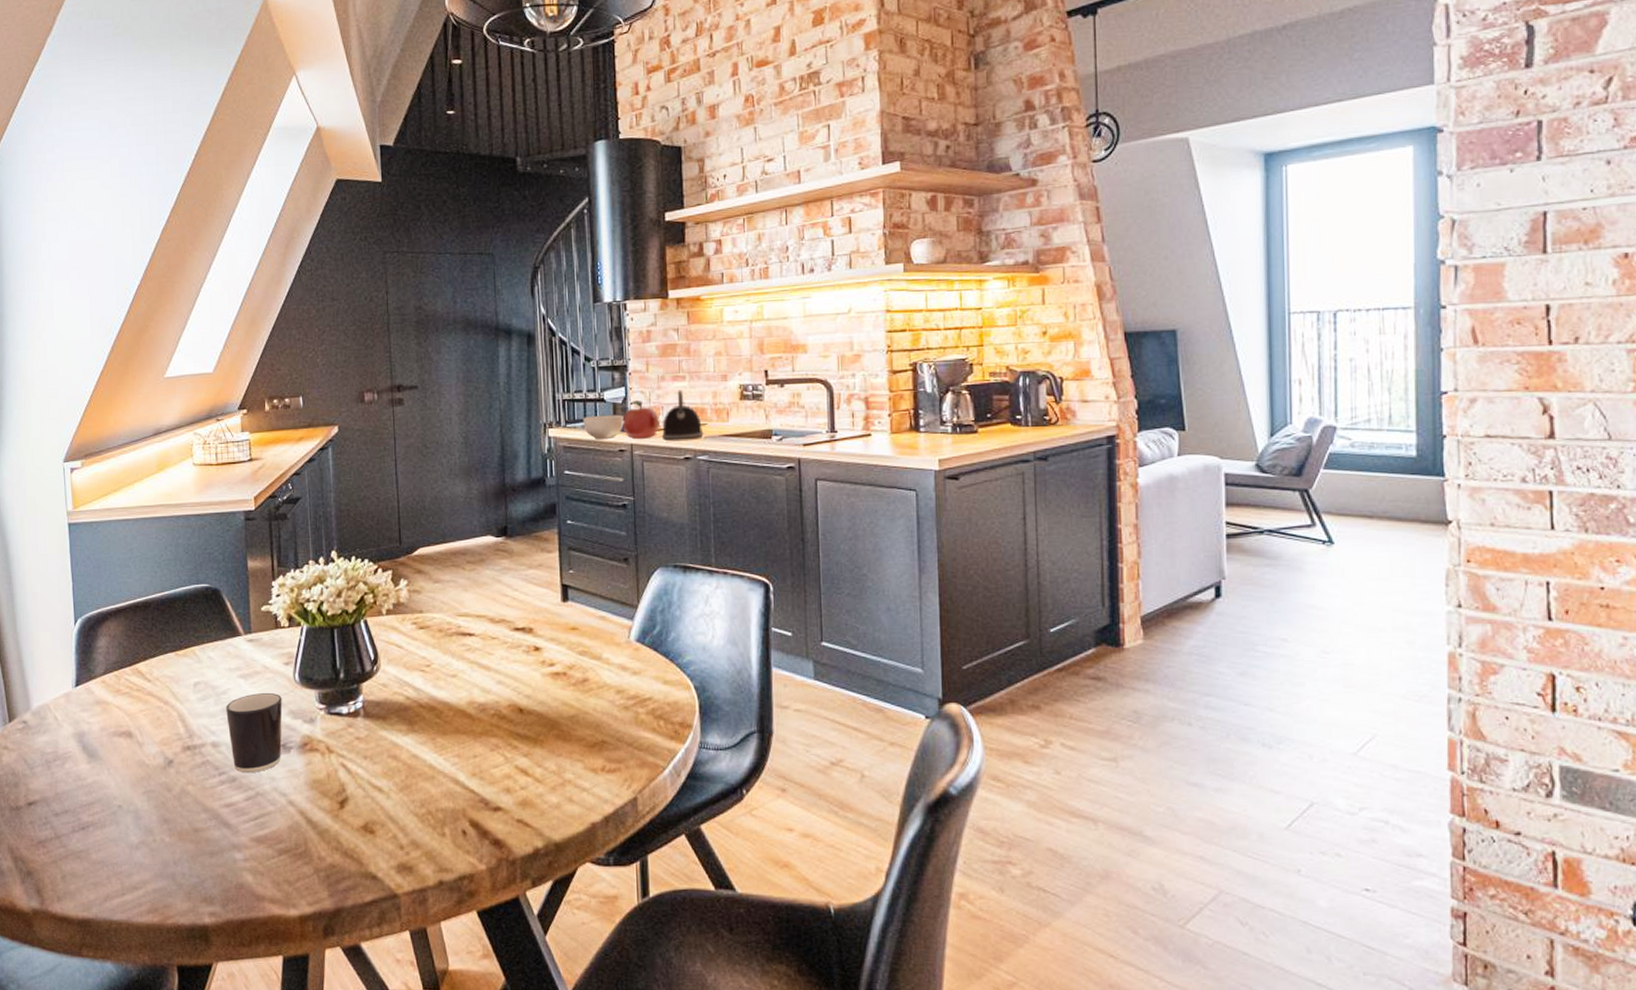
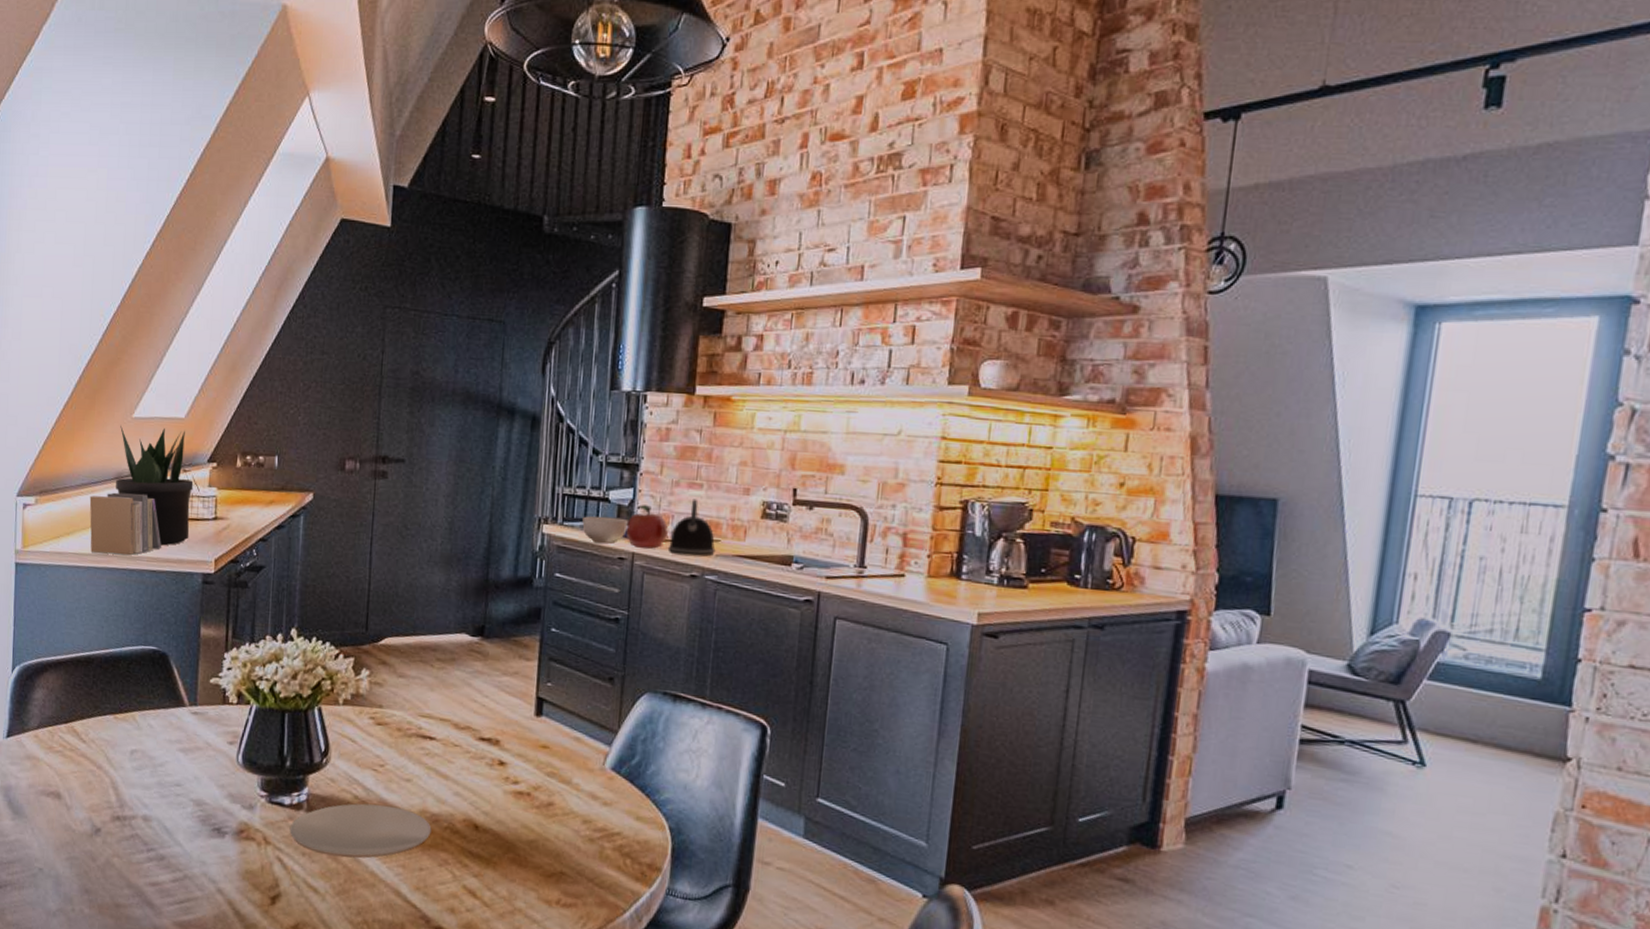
books: none [132,445,204,505] -> present [89,492,162,555]
planter: none [154,383,228,491] -> present [115,425,194,546]
mug: present [226,693,283,773] -> none [161,770,222,854]
plate: none [349,702,481,756] -> present [289,803,432,859]

